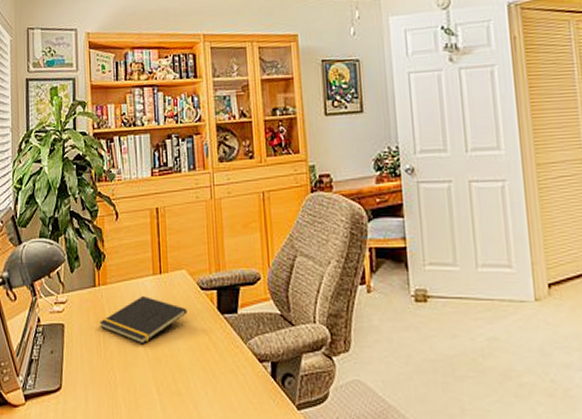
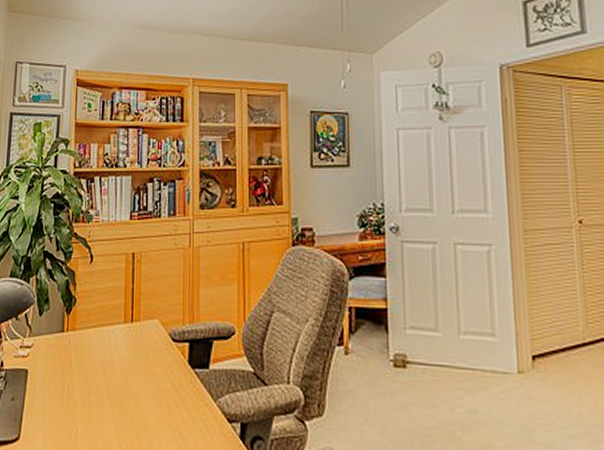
notepad: present [100,295,188,344] -> none [65,343,157,396]

